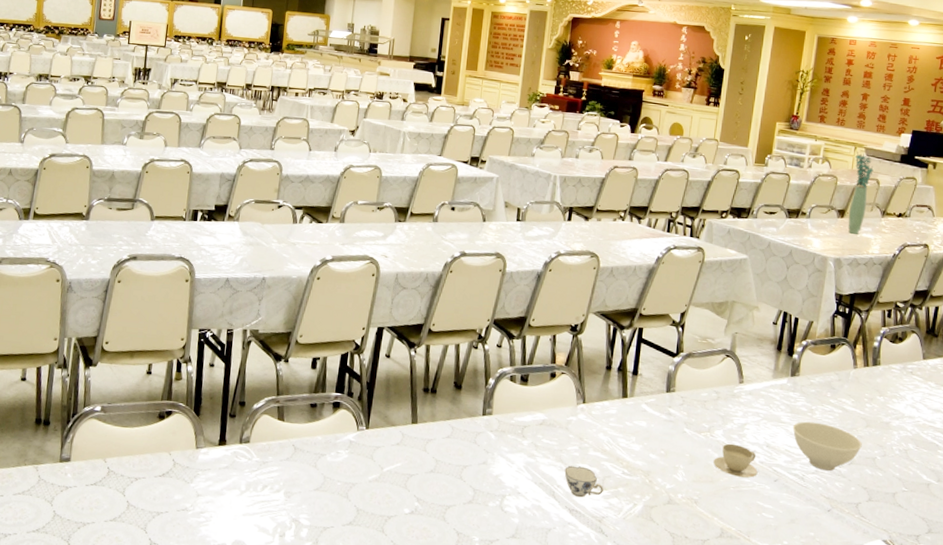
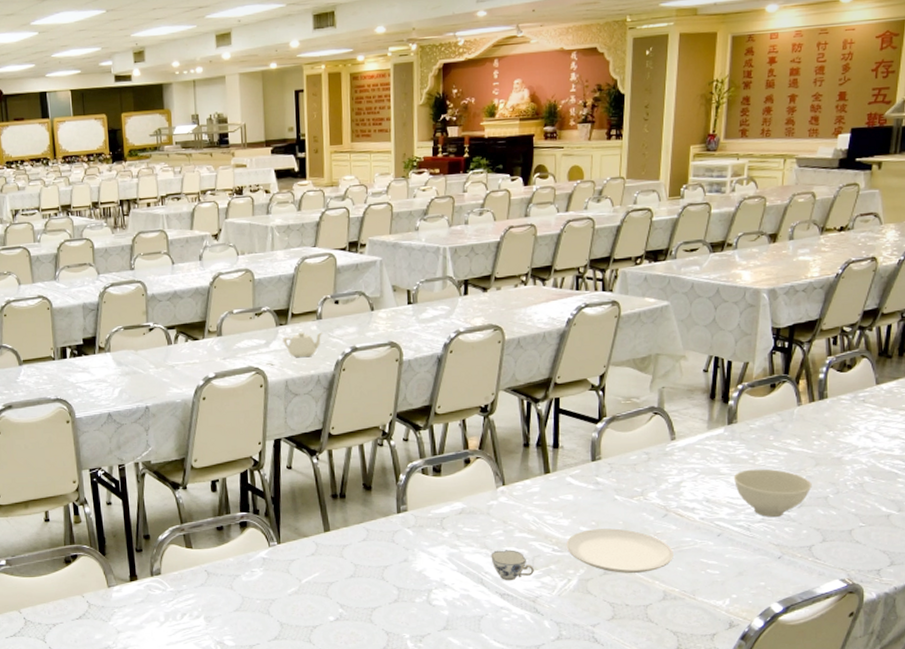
teapot: none [399,230,437,255] -> present [283,332,323,358]
plate: none [635,457,733,508] -> present [566,528,673,573]
teacup: present [713,443,758,478] -> none [650,504,699,537]
vase: present [848,151,874,234] -> none [781,163,808,259]

